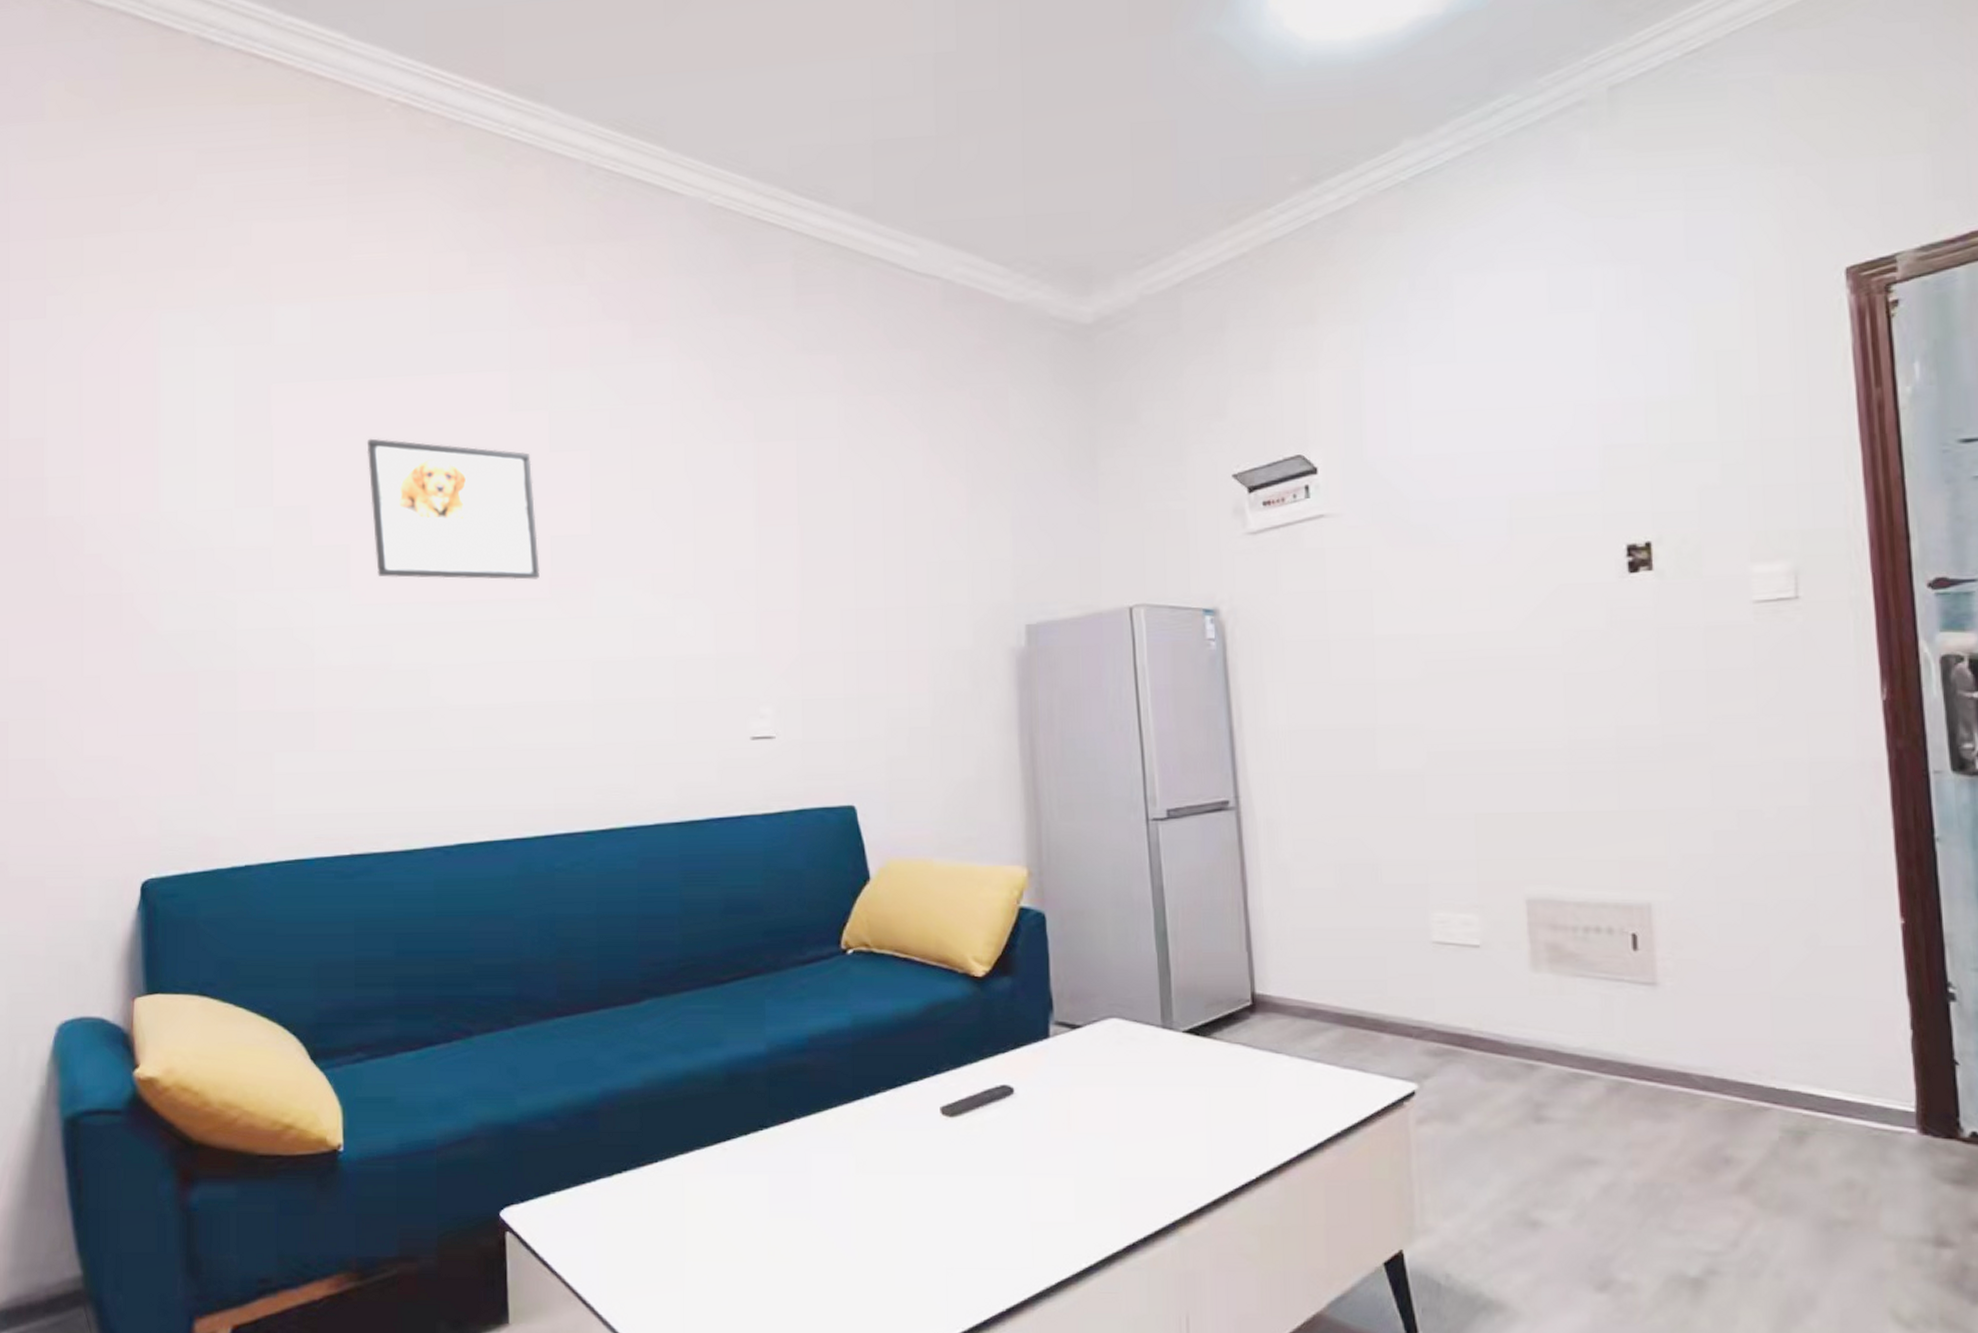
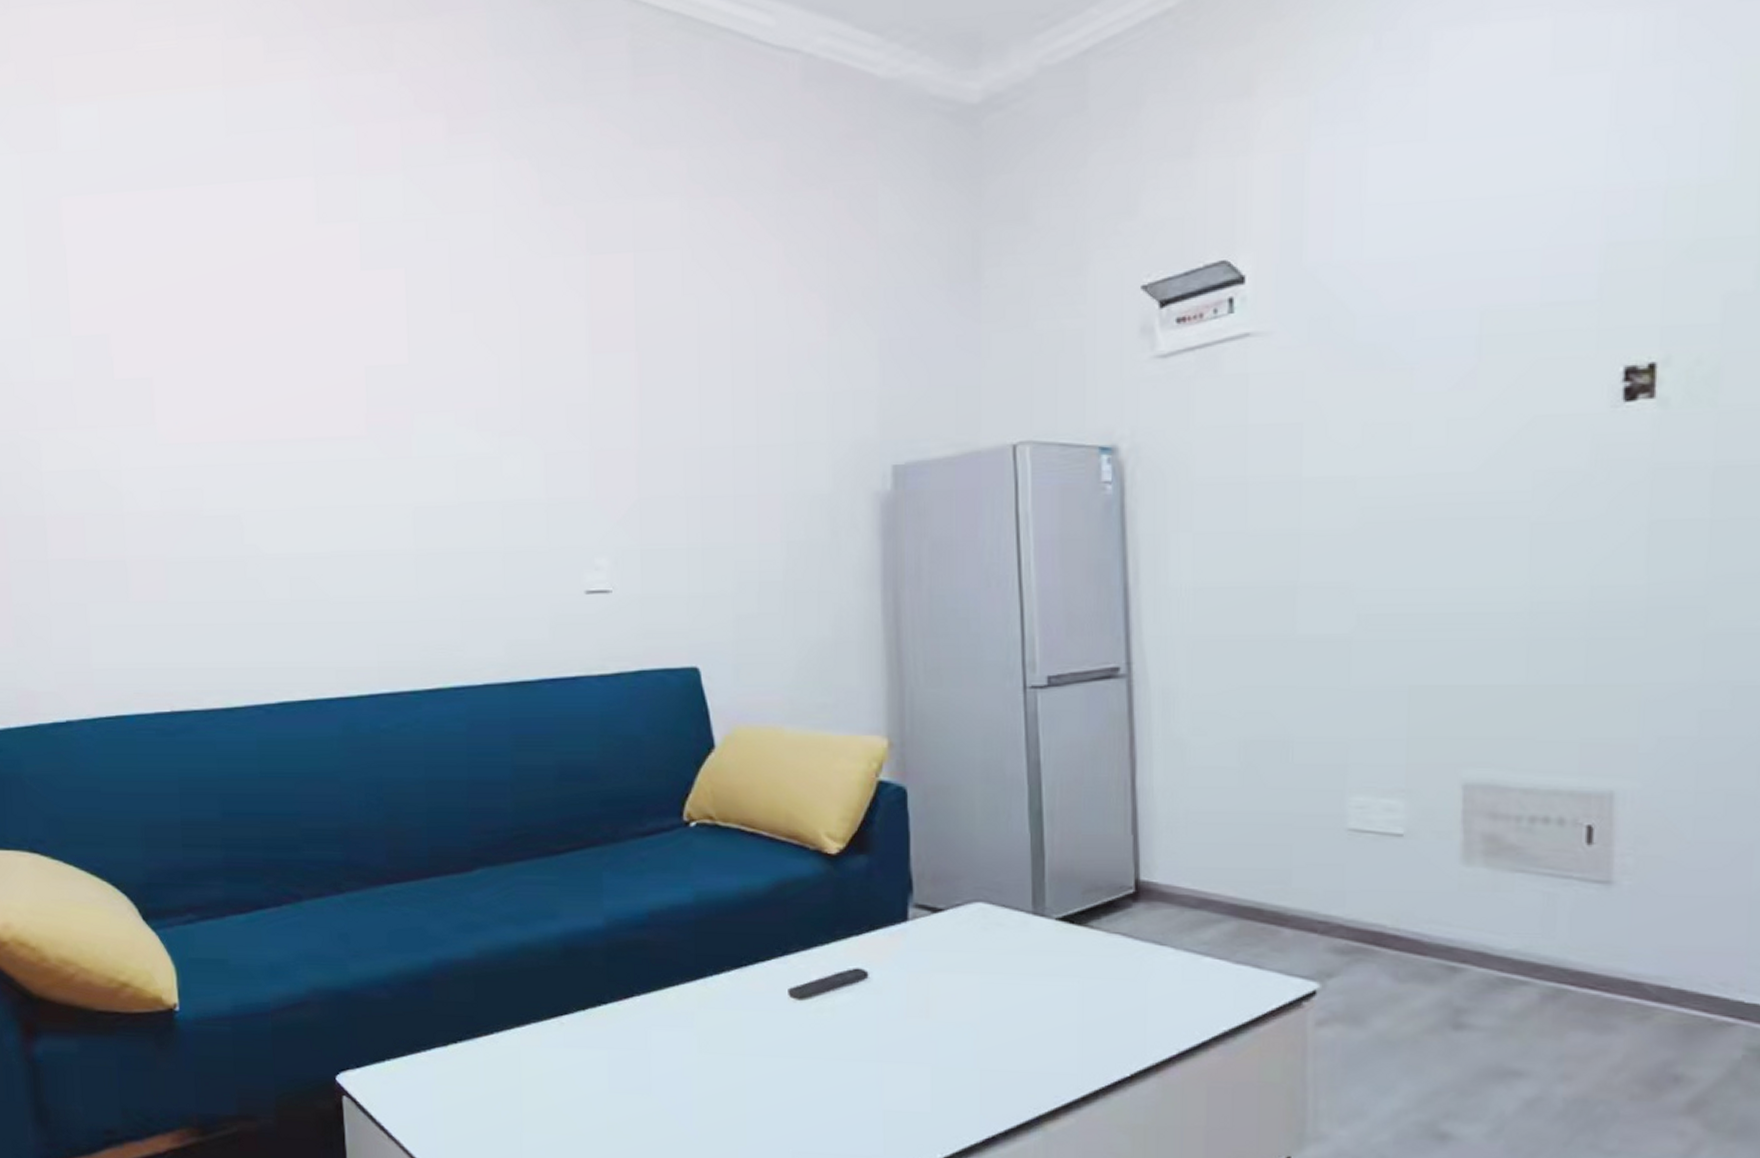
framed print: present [366,438,540,580] -> none [165,257,355,416]

